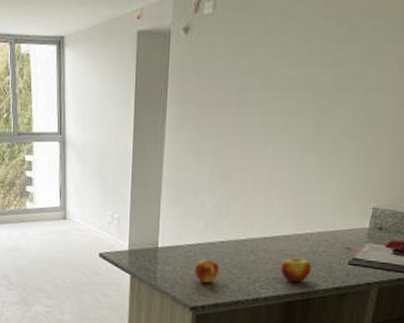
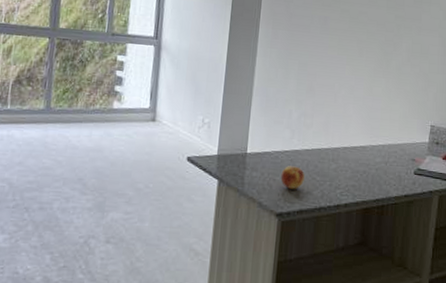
apple: present [280,257,312,282] -> none [358,166,384,190]

